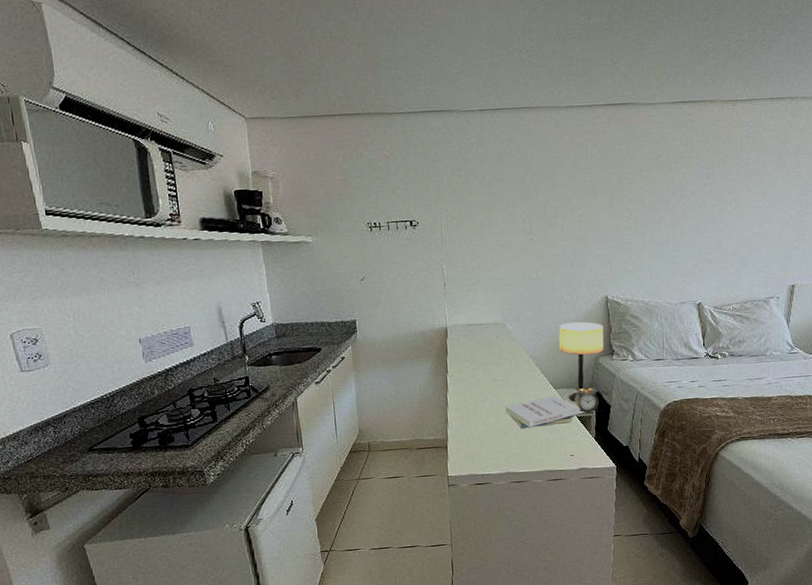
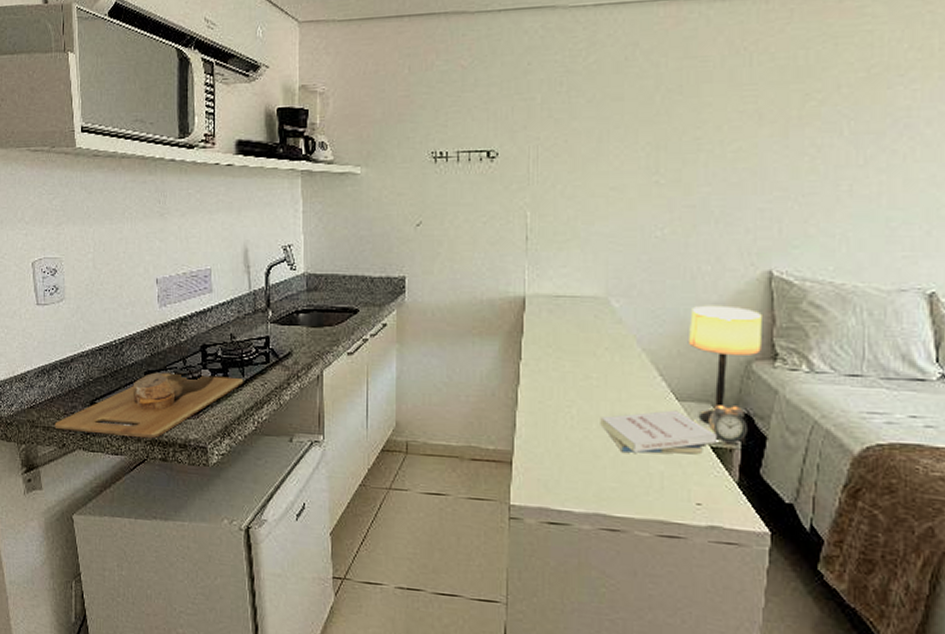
cutting board: none [54,412,231,476] -> present [54,372,244,439]

